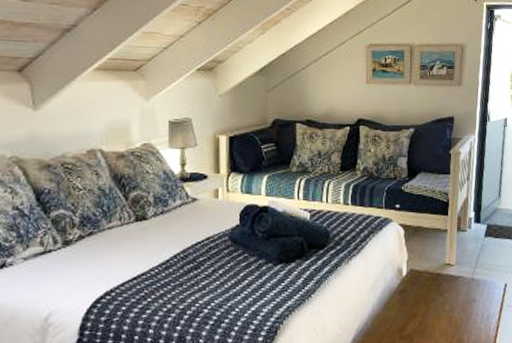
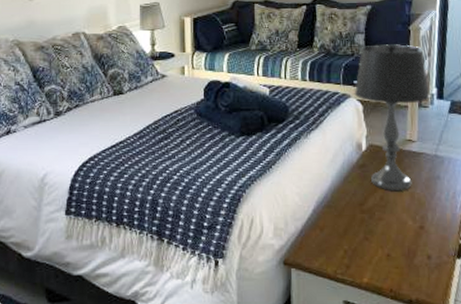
table lamp: none [396,168,468,315] -> present [354,44,430,190]

